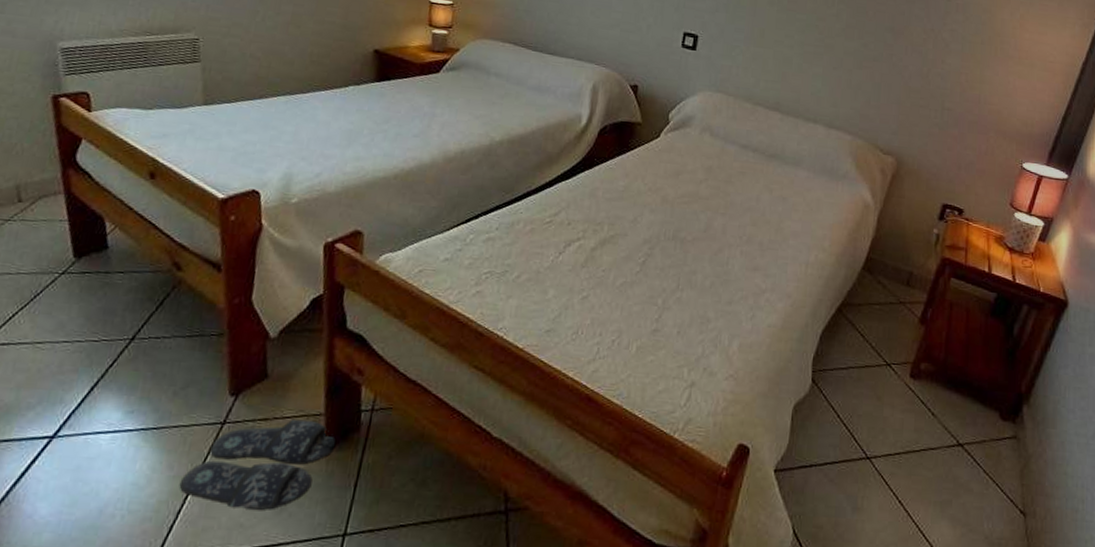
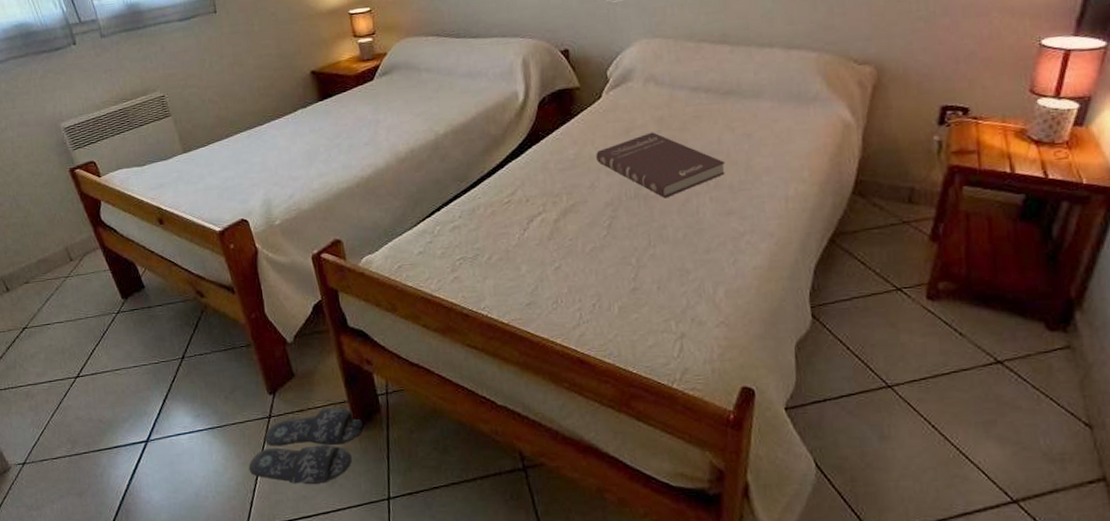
book: none [644,179,760,245] -> present [596,132,726,198]

